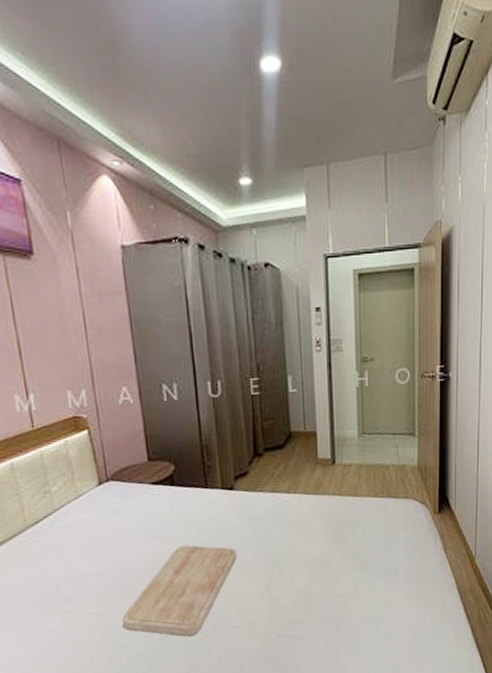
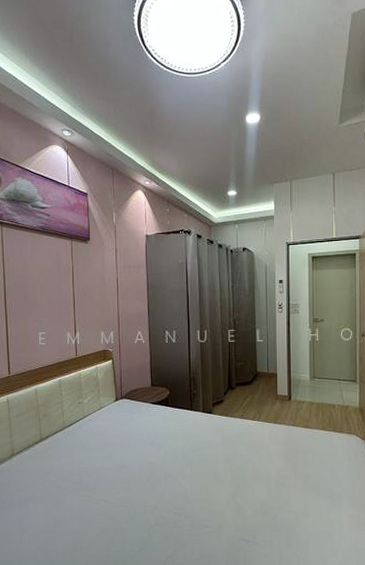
cutting board: present [121,545,237,637] -> none [122,454,211,528]

